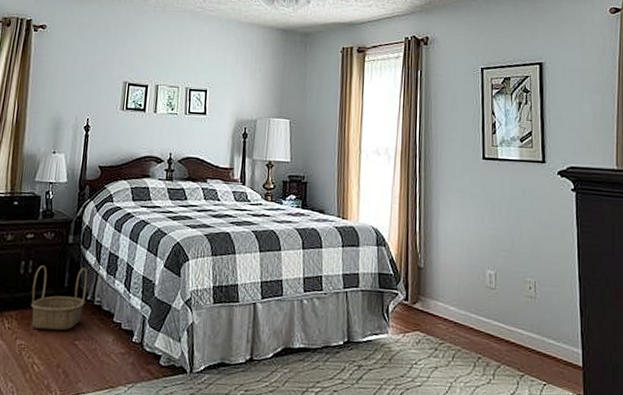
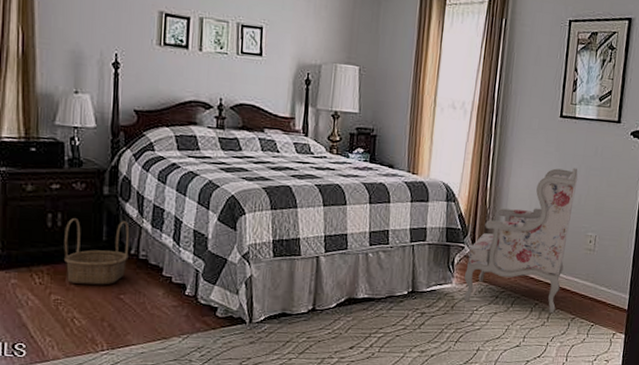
armchair: none [399,209,509,370] -> present [463,168,578,314]

